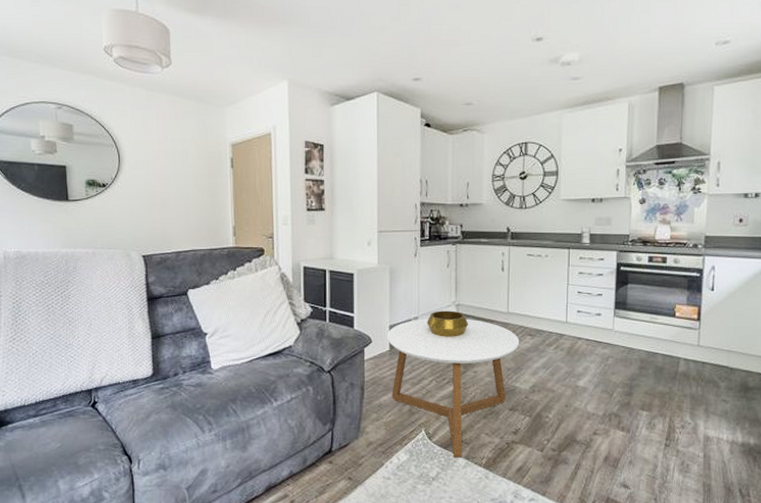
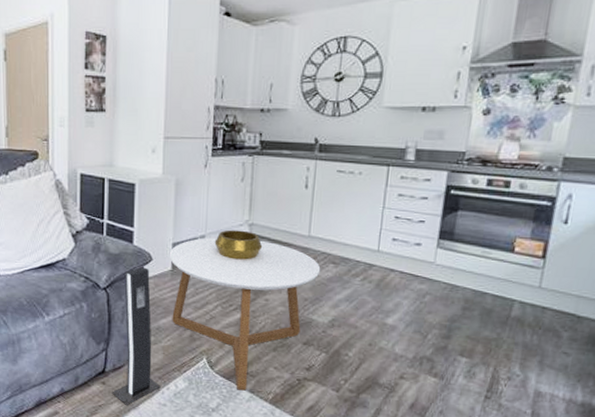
speaker: none [339,349,384,482] -> present [112,267,161,405]

